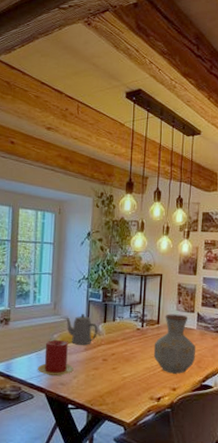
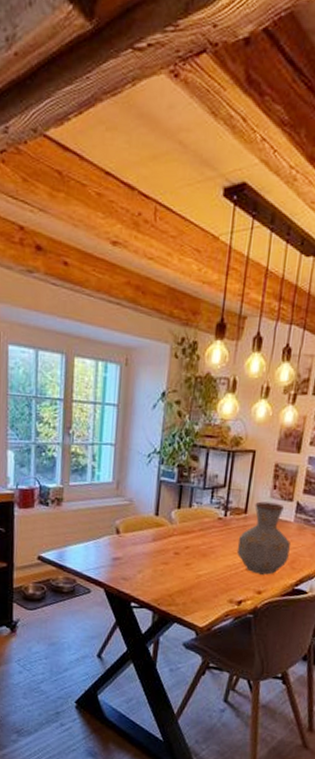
candle: present [38,340,74,377] -> none [96,526,139,570]
teapot: present [66,314,98,345] -> none [131,497,170,535]

